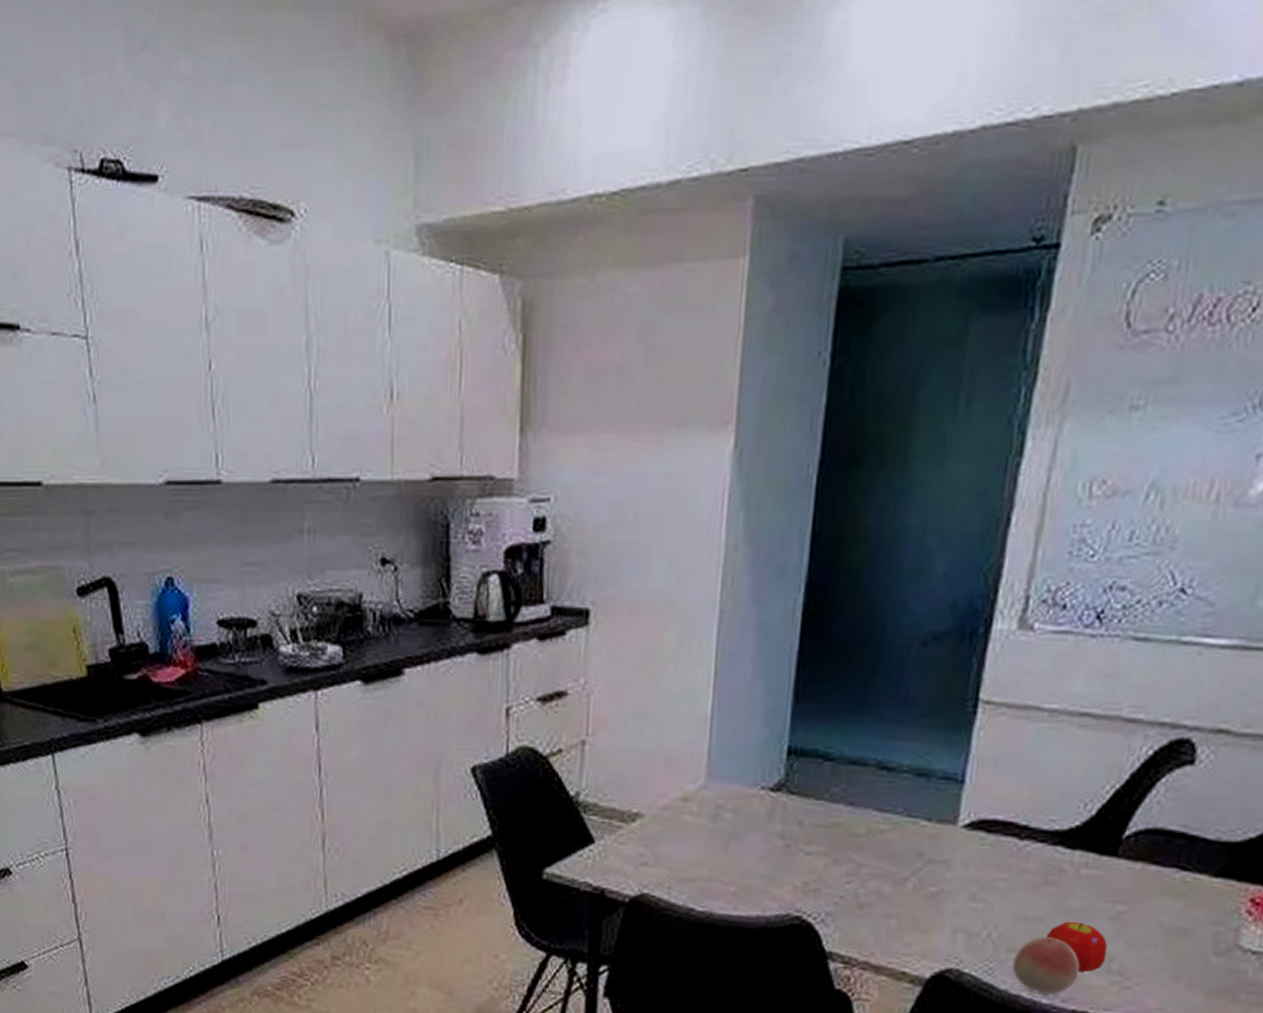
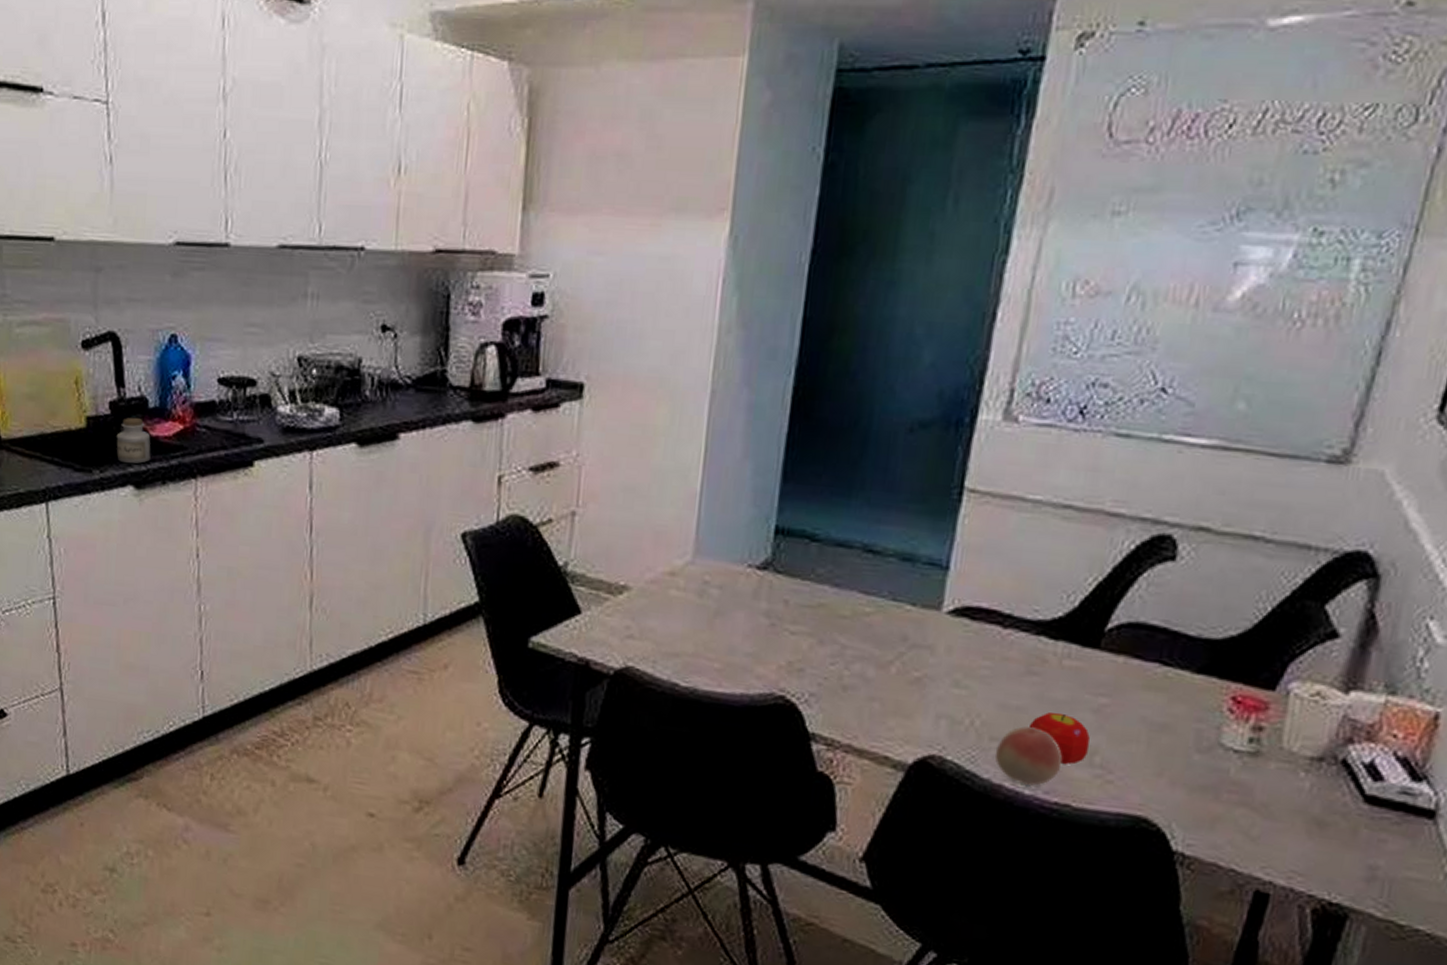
jar: none [118,664,154,712] -> present [116,417,151,465]

